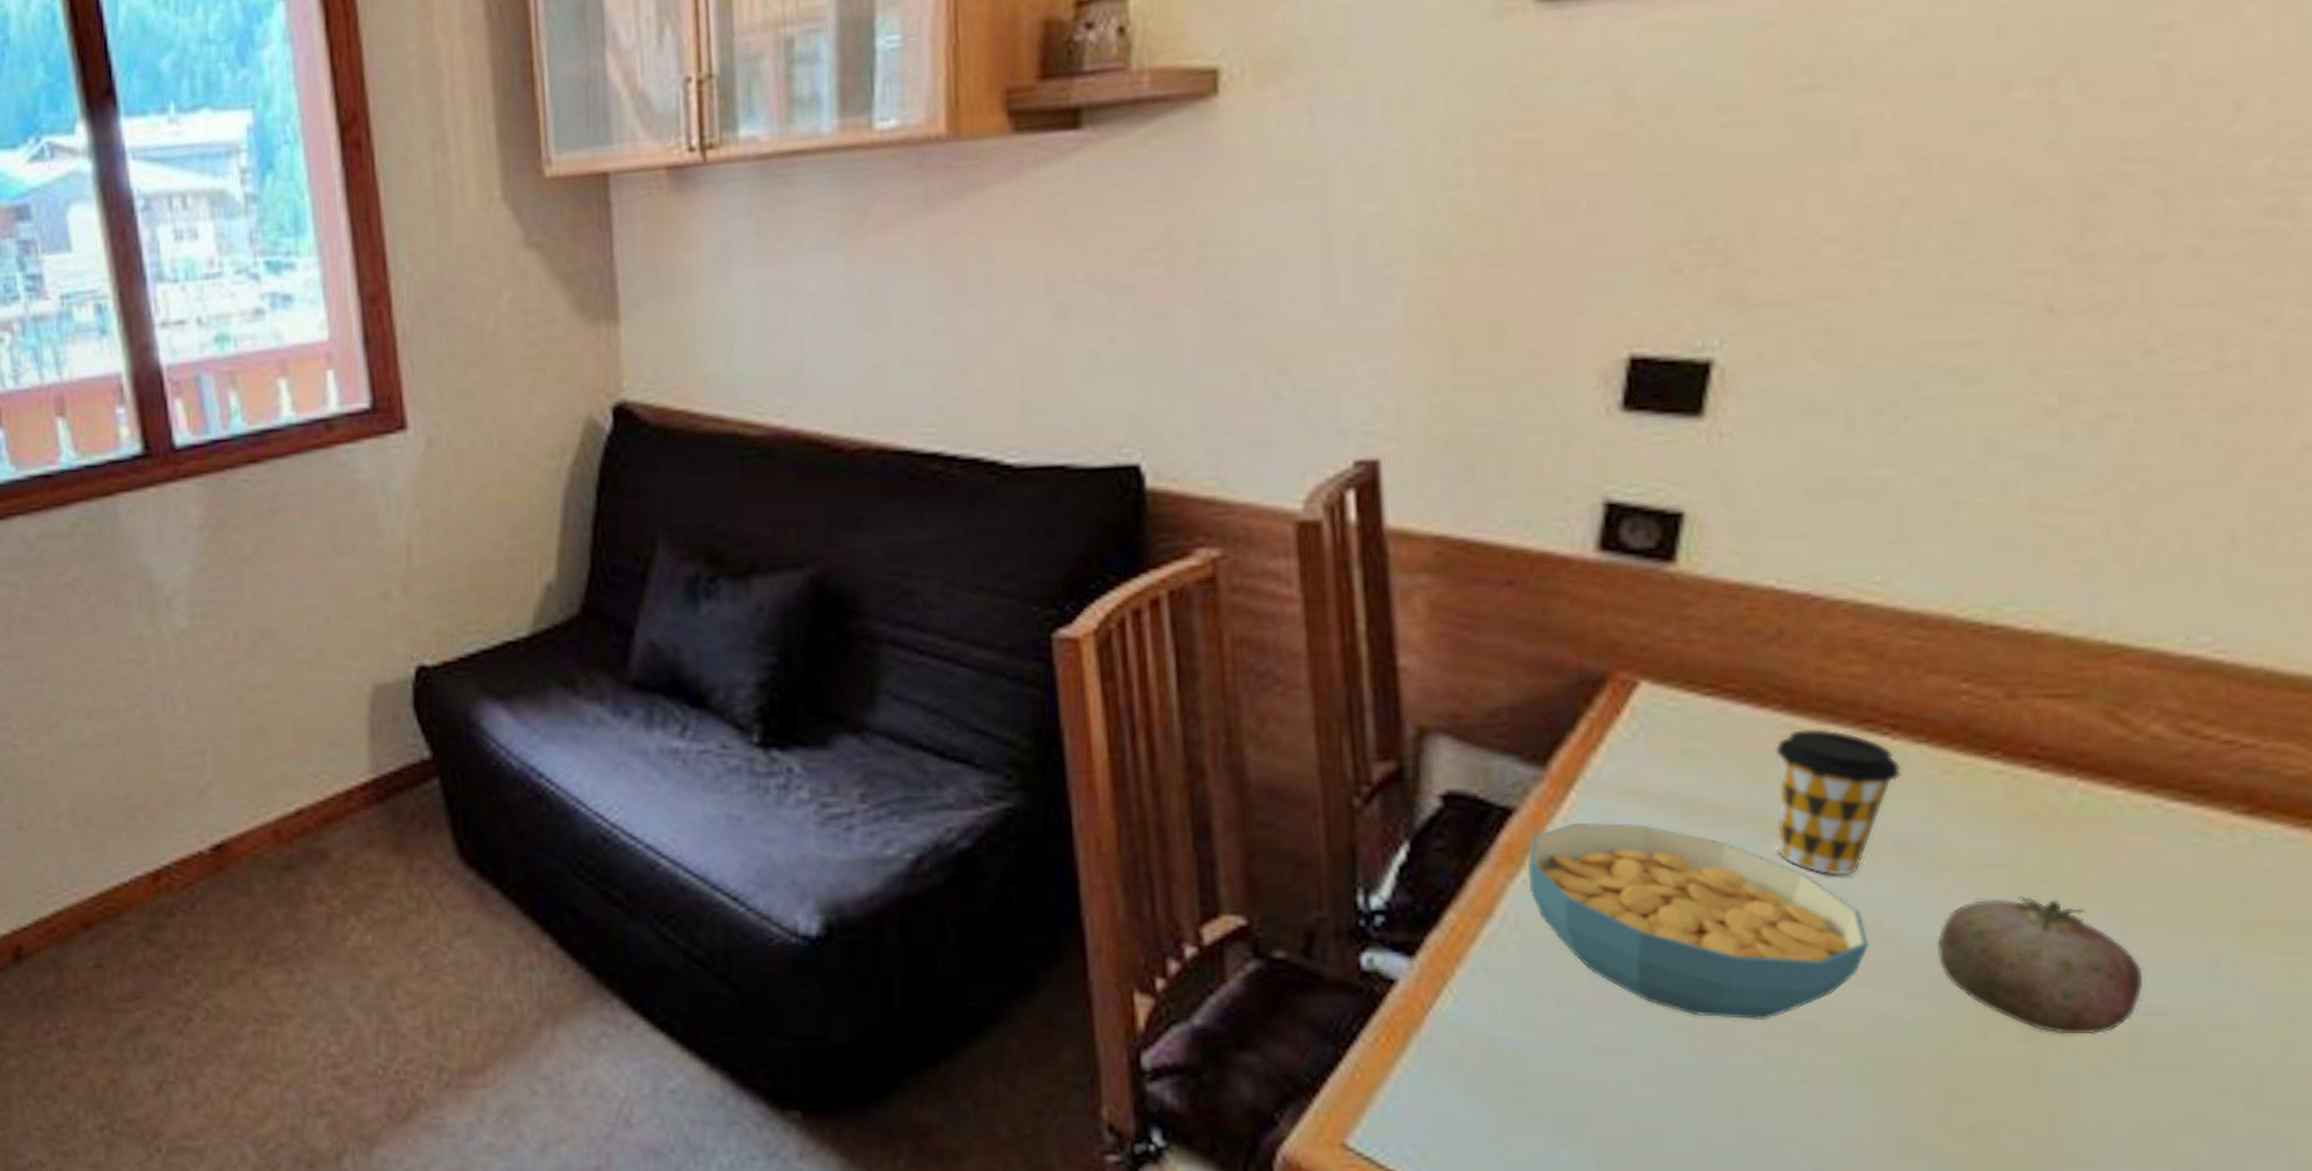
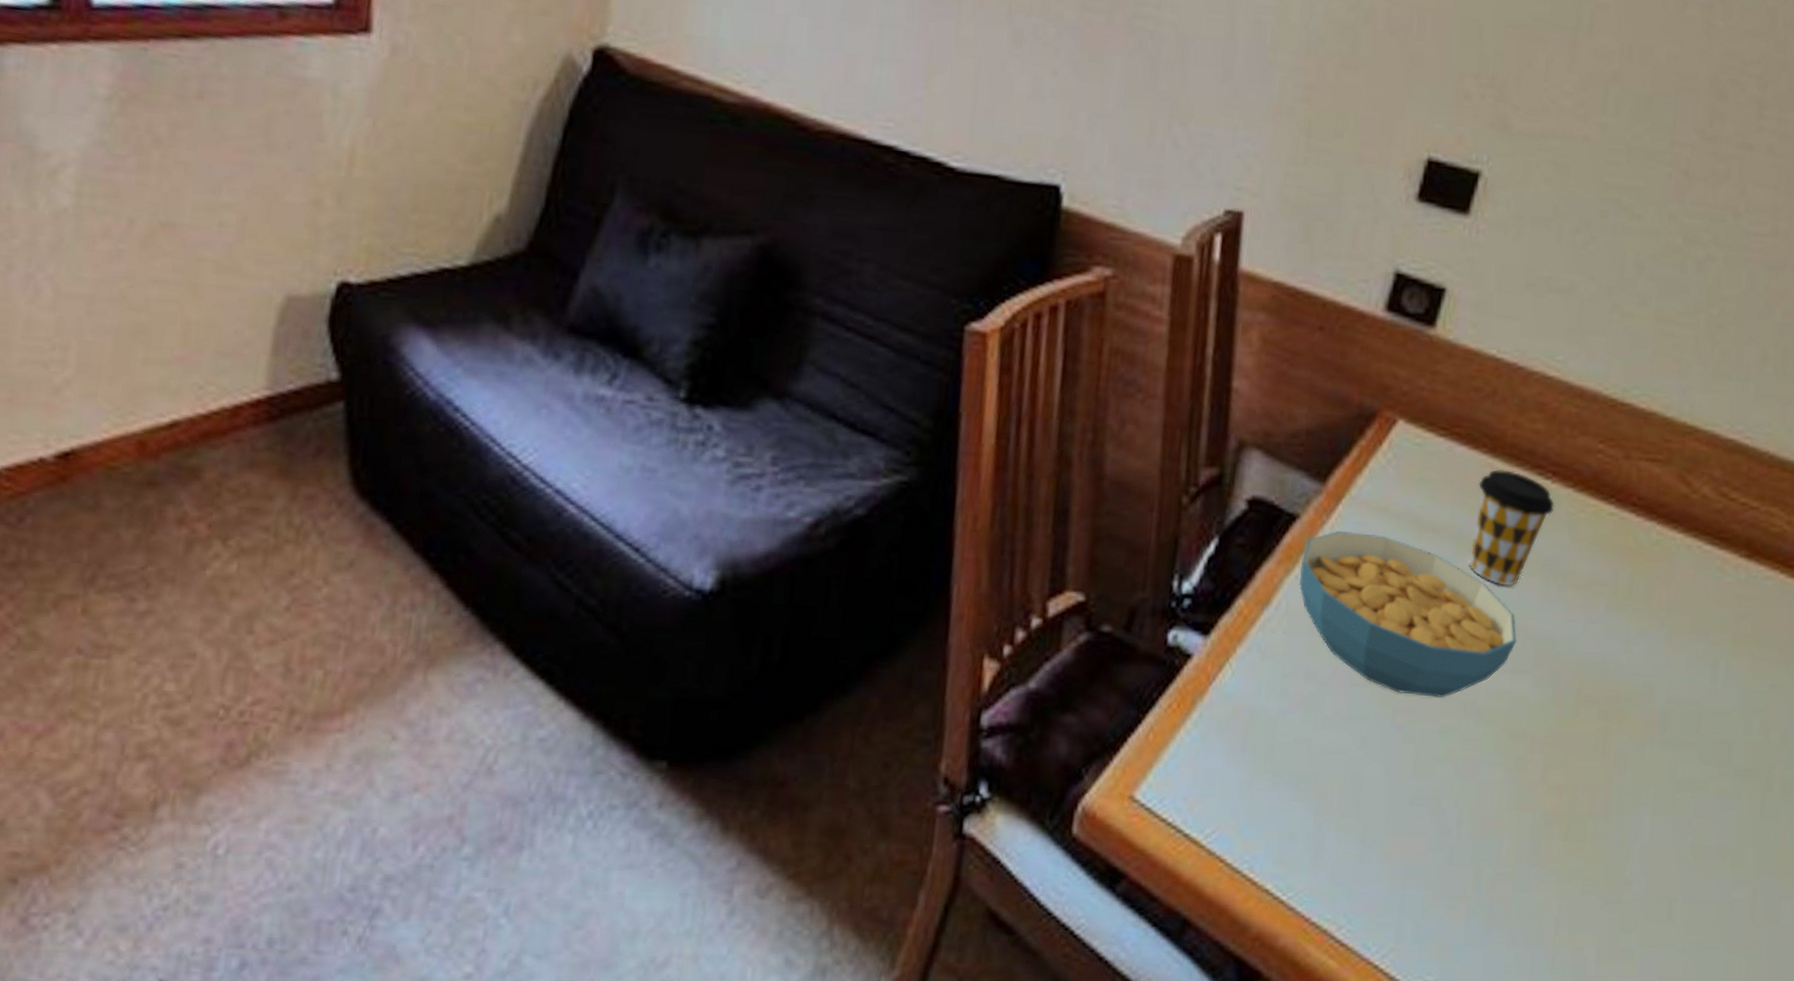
fruit: present [1937,897,2144,1035] -> none [1557,610,1675,716]

